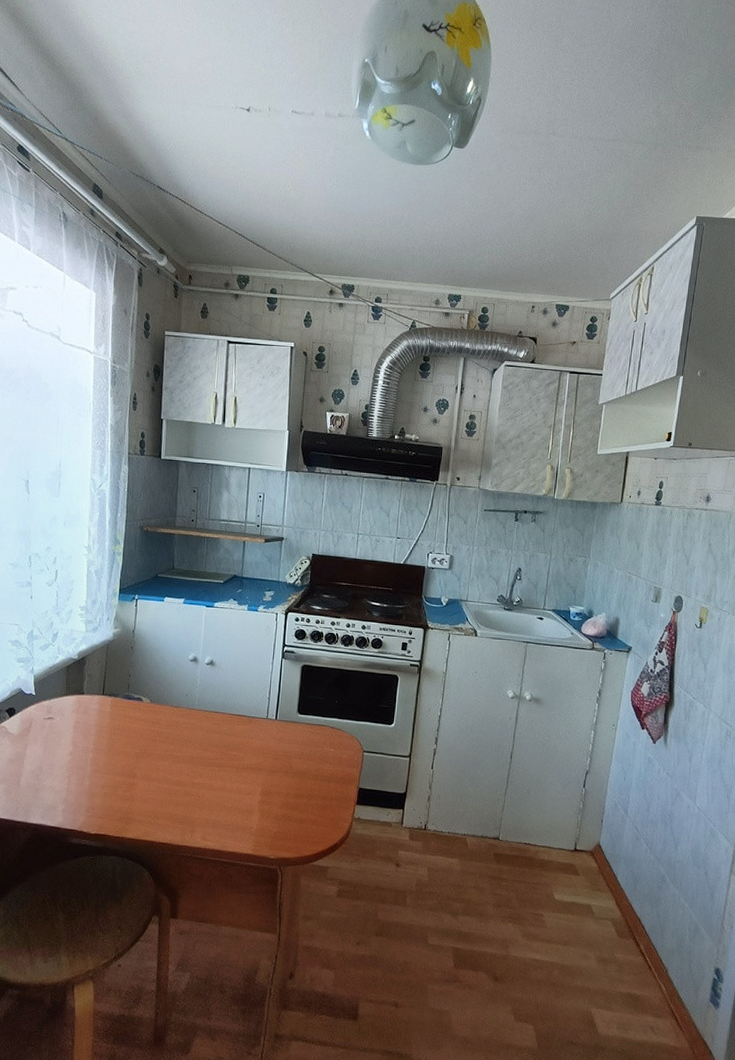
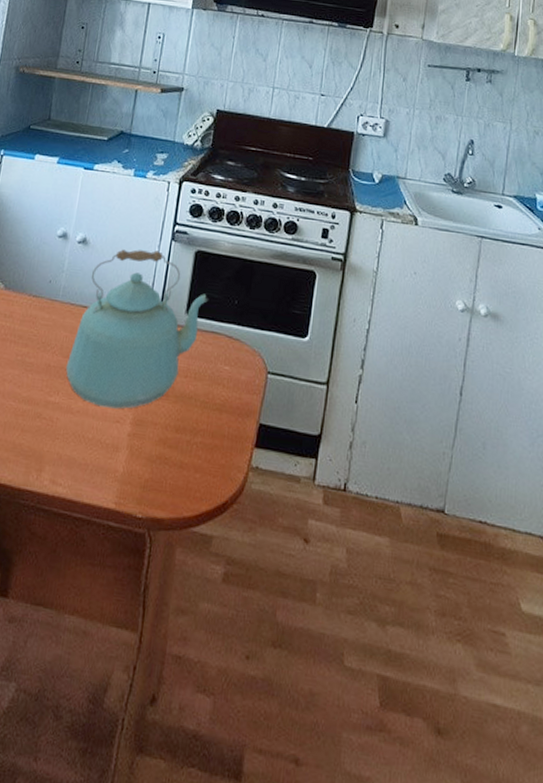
kettle: none [205,667,315,785] -> present [65,249,209,409]

